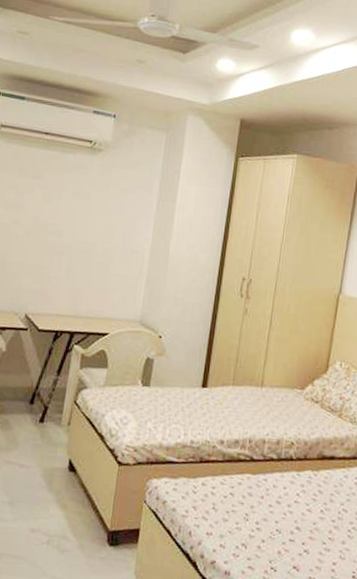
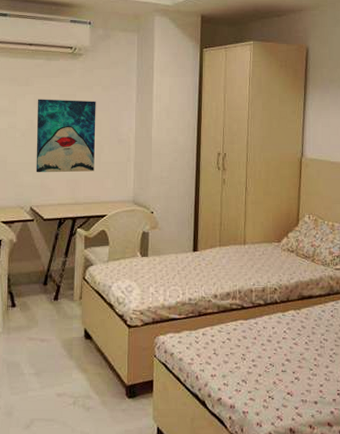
wall art: none [36,194,112,283] -> present [36,99,96,173]

